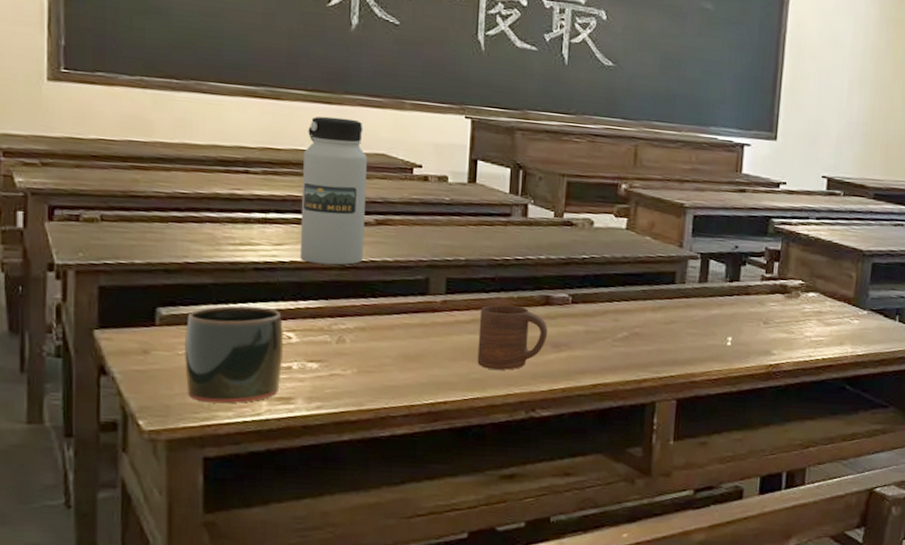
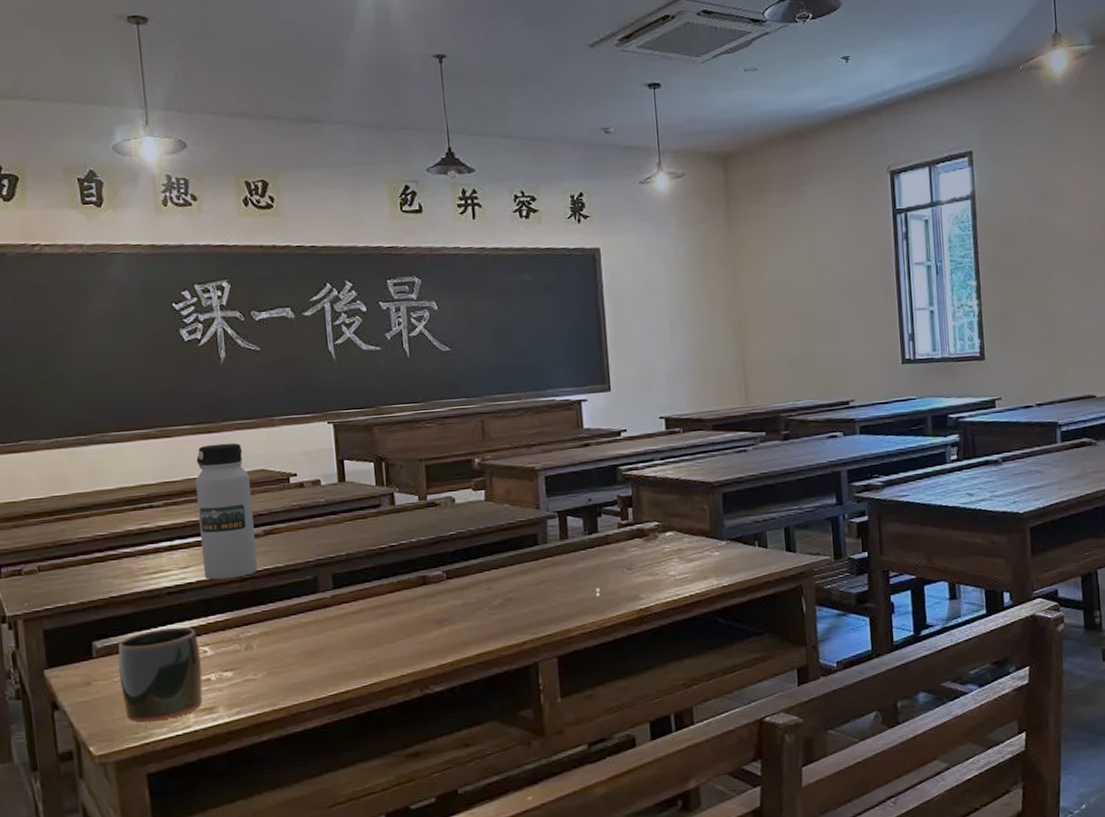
cup: present [477,304,548,370] -> none [365,589,430,654]

